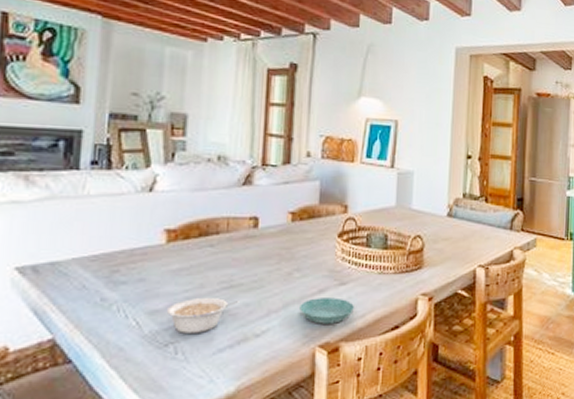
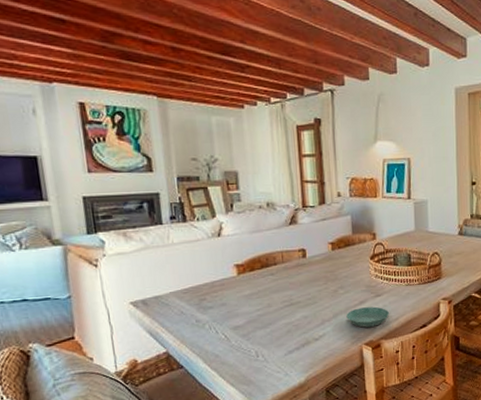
legume: present [166,298,239,334] -> none [245,314,299,342]

